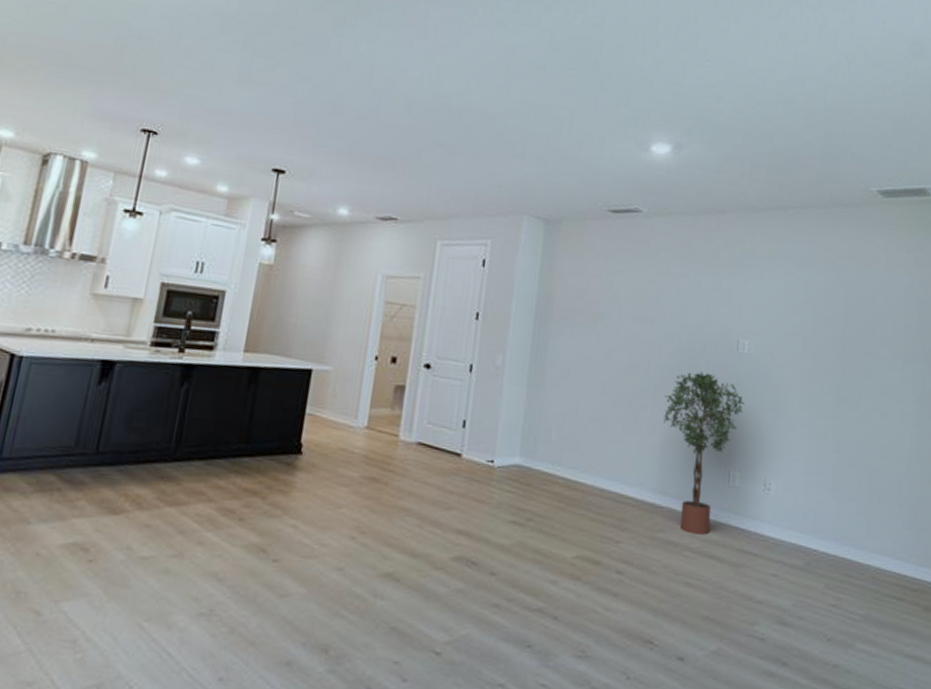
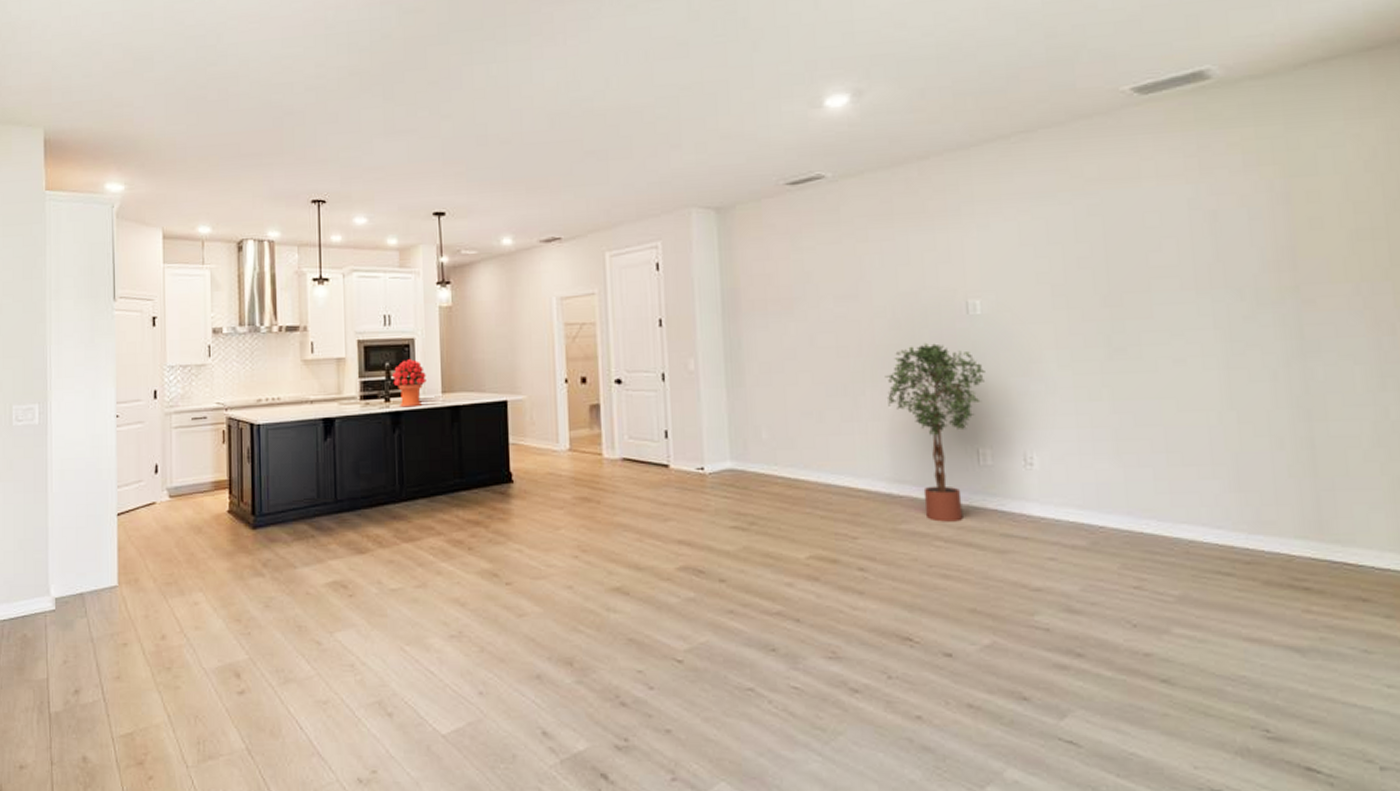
bouquet: none [192,311,231,363] -> present [391,359,427,408]

